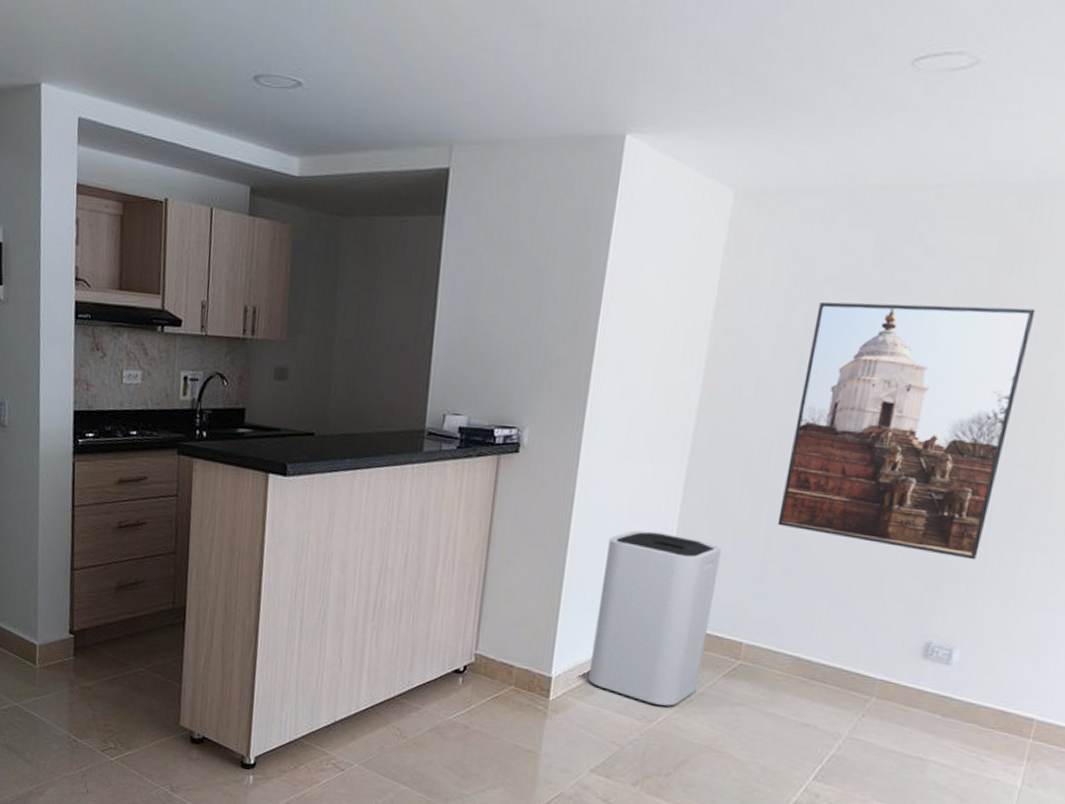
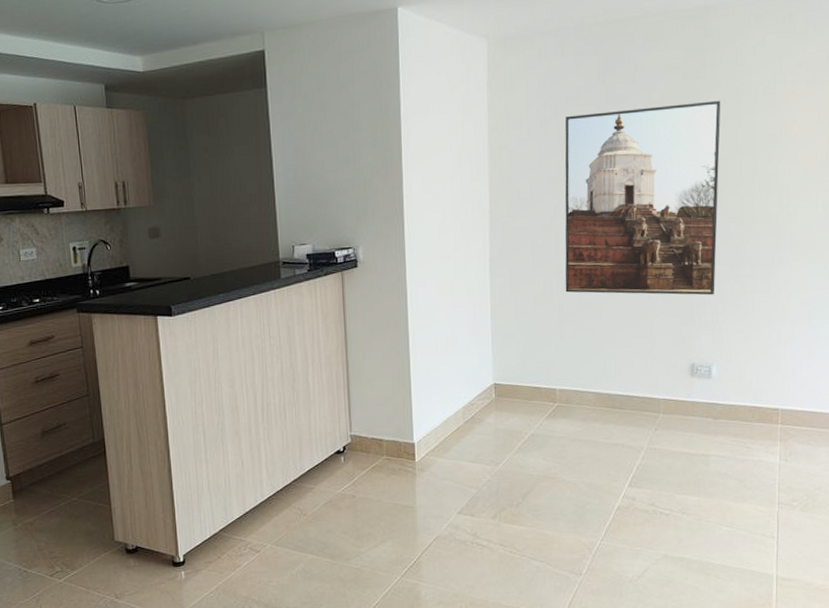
trash can: present [589,530,722,707] -> none [440,312,529,451]

